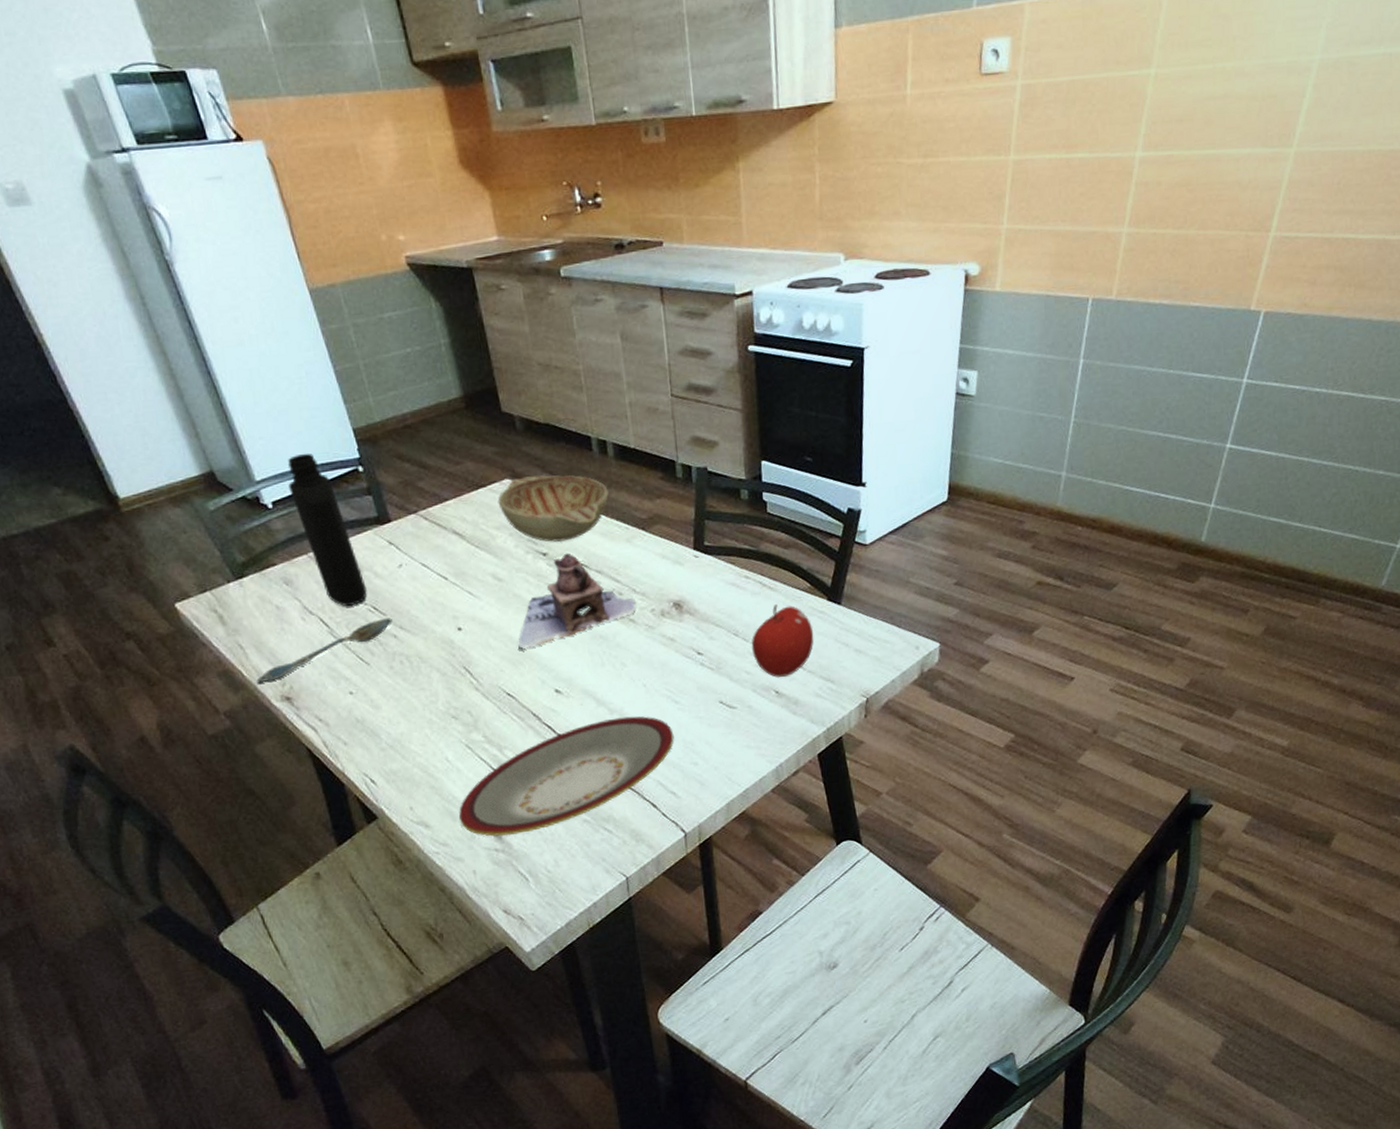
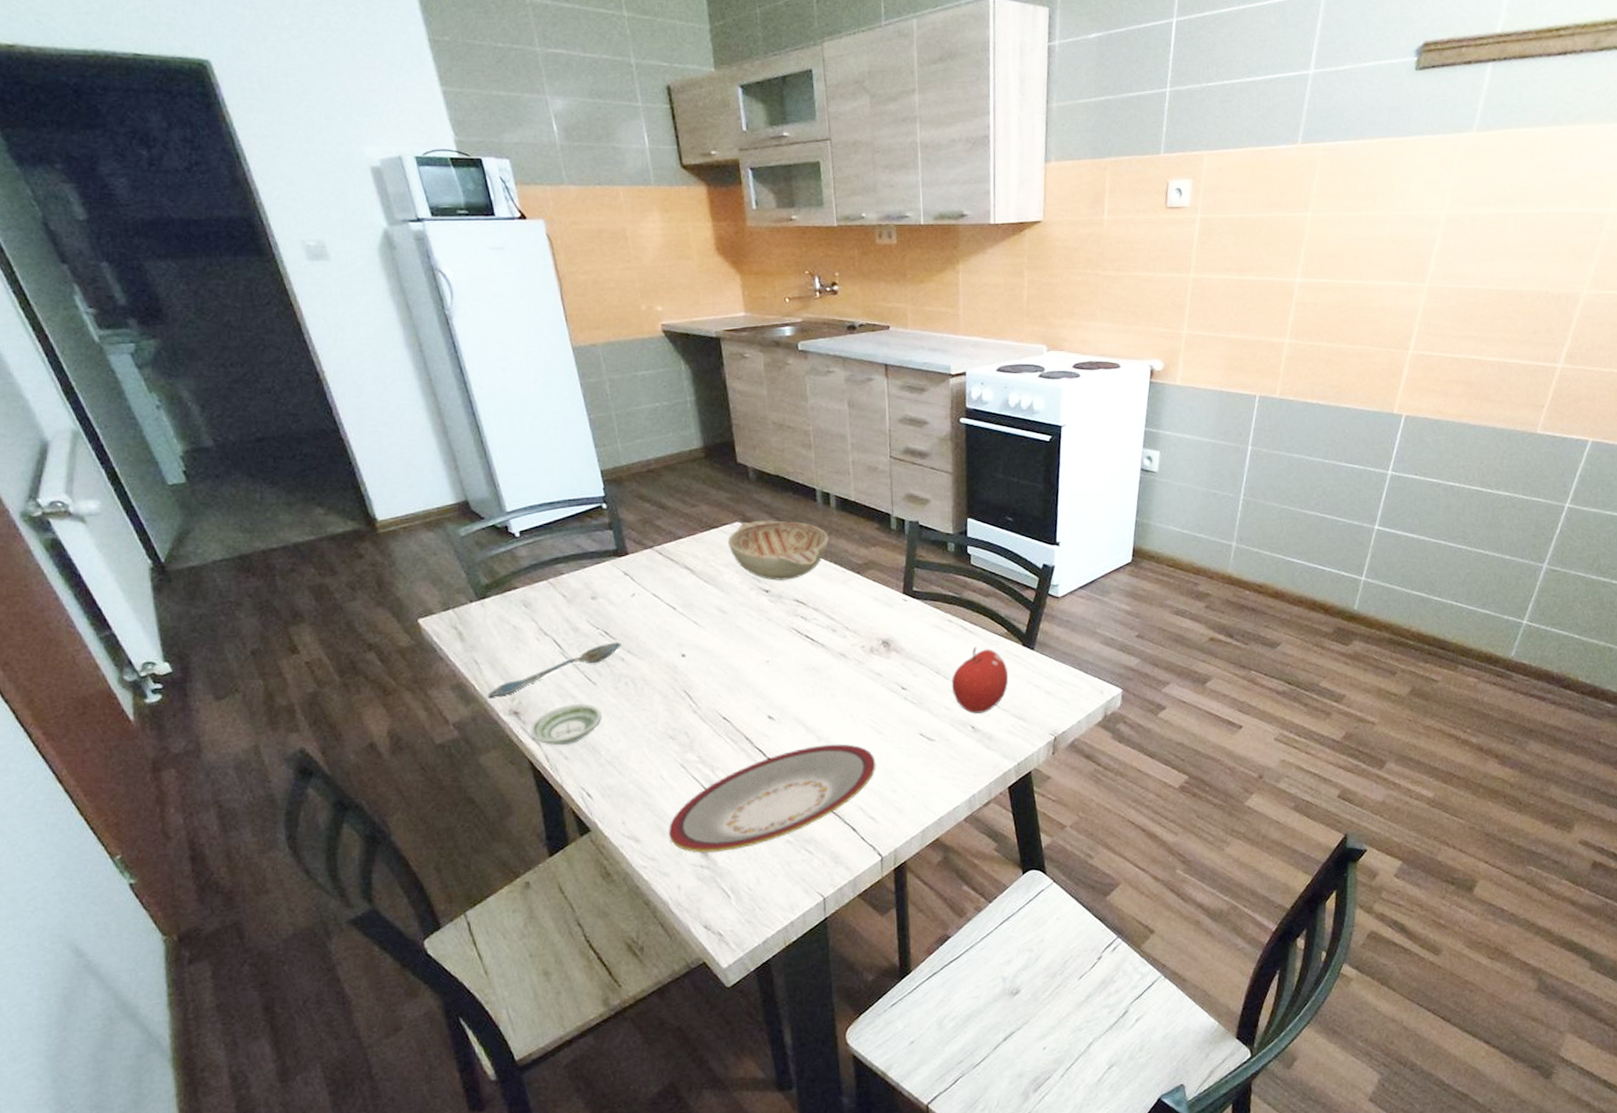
bottle: present [287,453,367,607] -> none [536,489,600,630]
saucer: none [304,685,380,731] -> present [530,704,603,745]
teapot: present [518,553,636,651] -> none [737,591,848,679]

